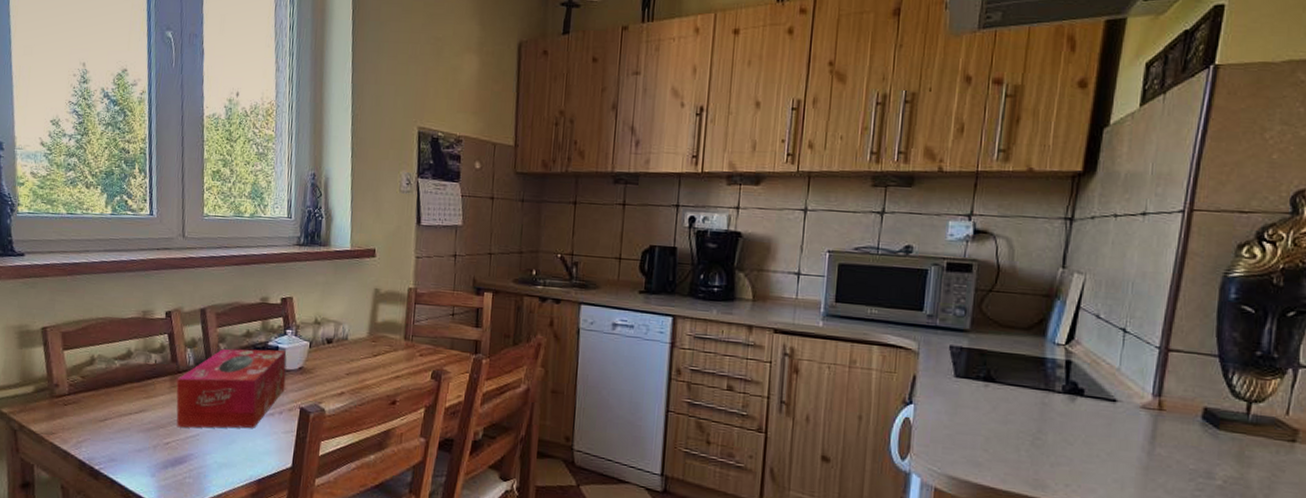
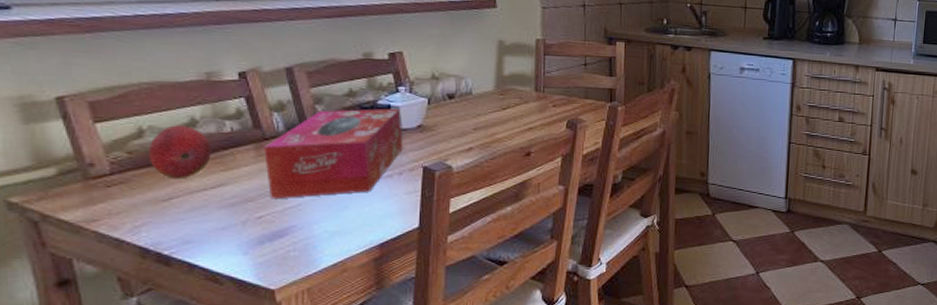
fruit: none [95,355,140,403] -> present [149,125,213,180]

